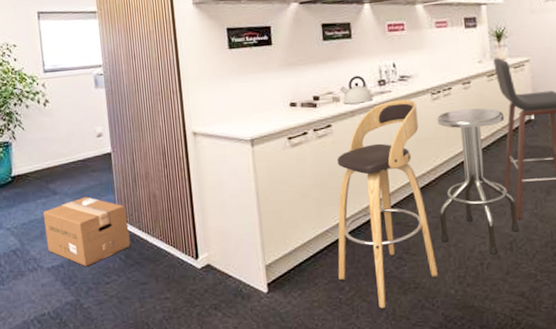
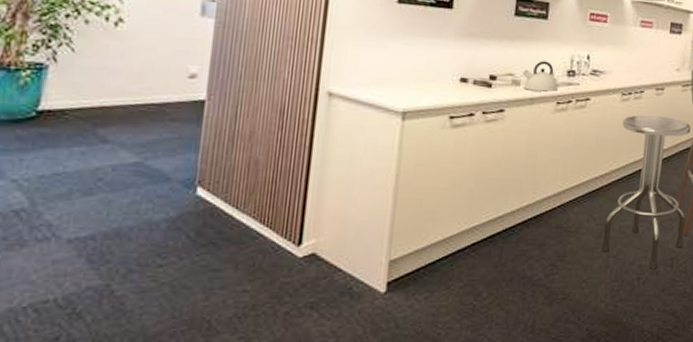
box: present [43,196,130,267] -> none [74,151,211,243]
bar stool: present [337,99,438,310] -> none [477,94,604,321]

